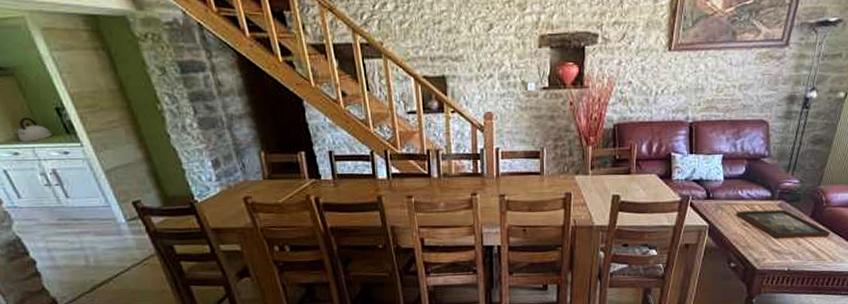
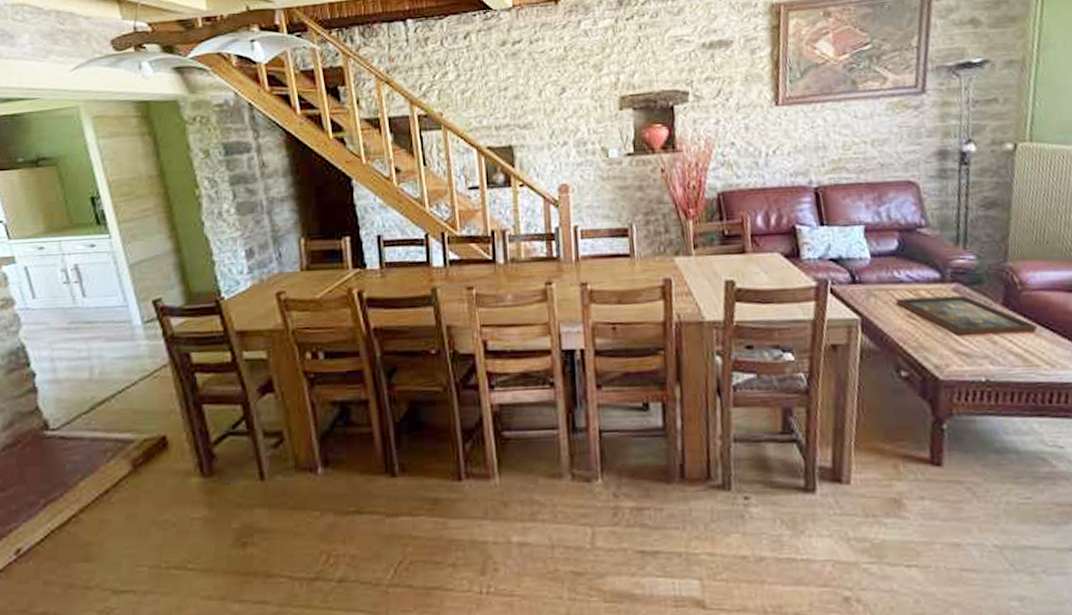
kettle: present [14,117,54,143] -> none [44,208,83,236]

